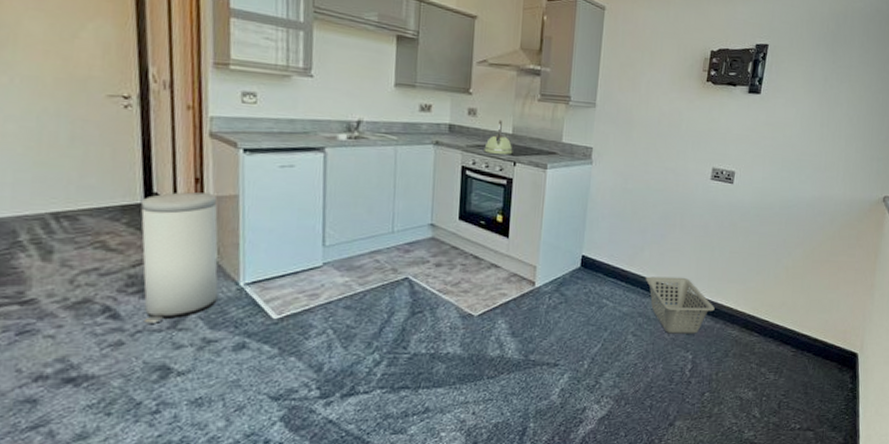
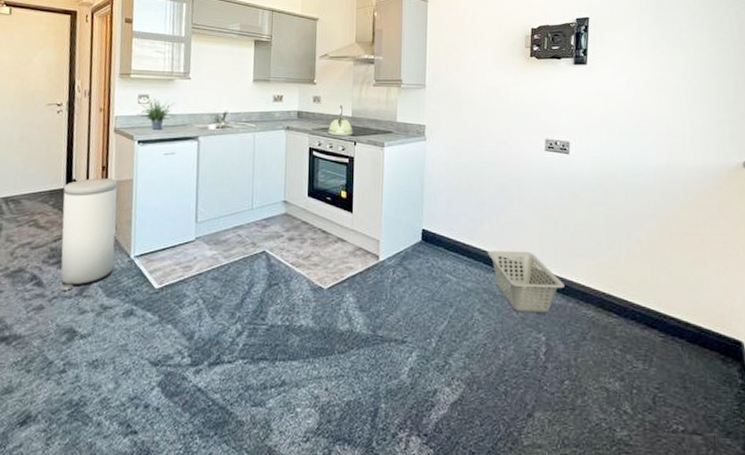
potted plant: none [240,94,293,137] -> present [137,96,176,130]

